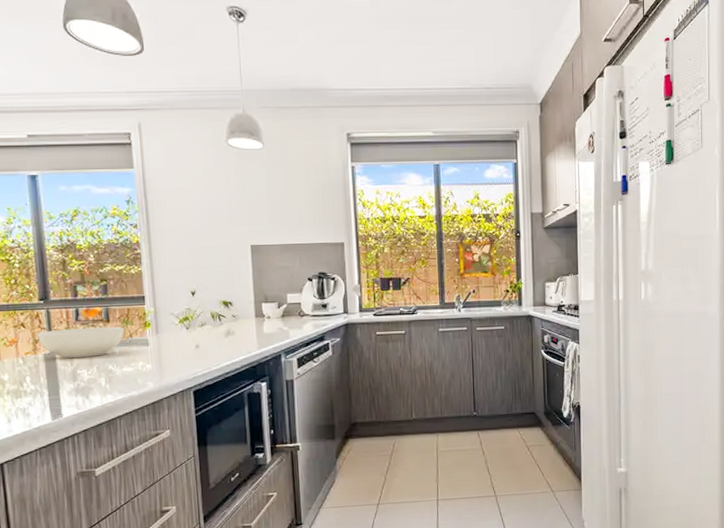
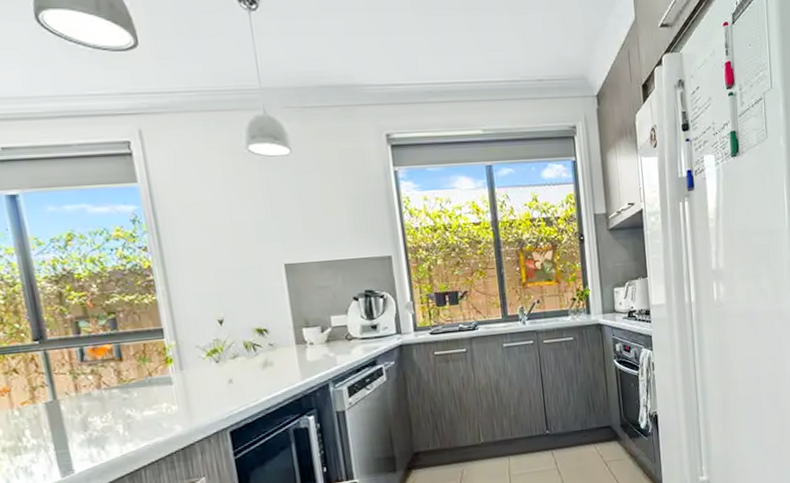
bowl: present [36,326,124,359] -> none [33,365,142,406]

